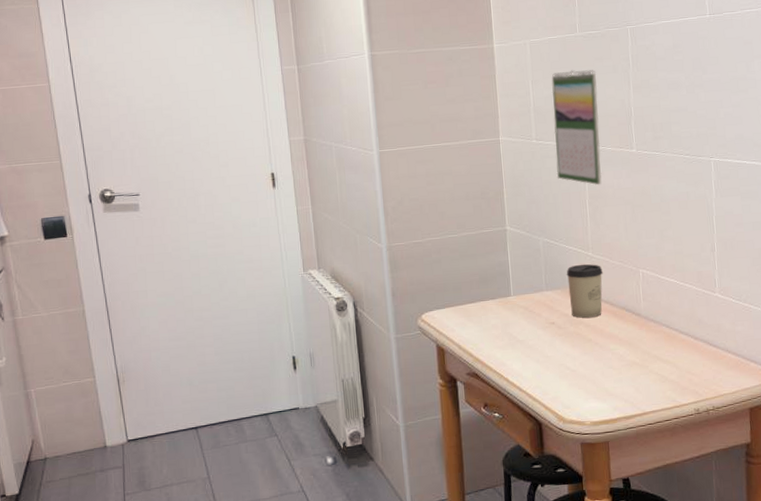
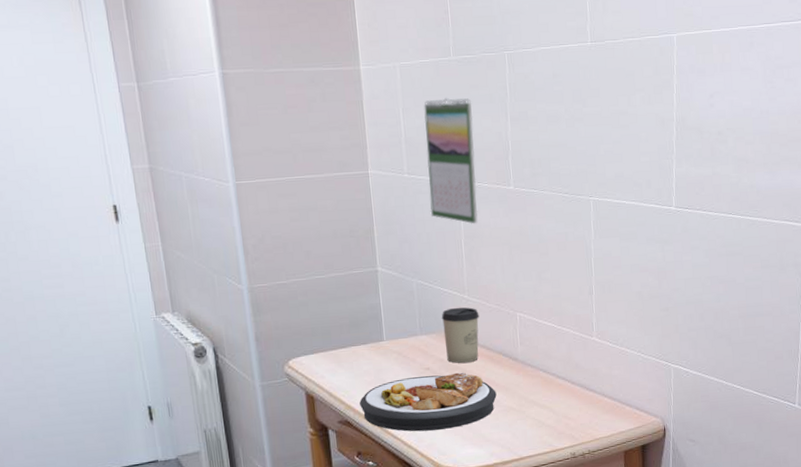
plate: none [487,326,620,385] -> present [359,372,497,432]

